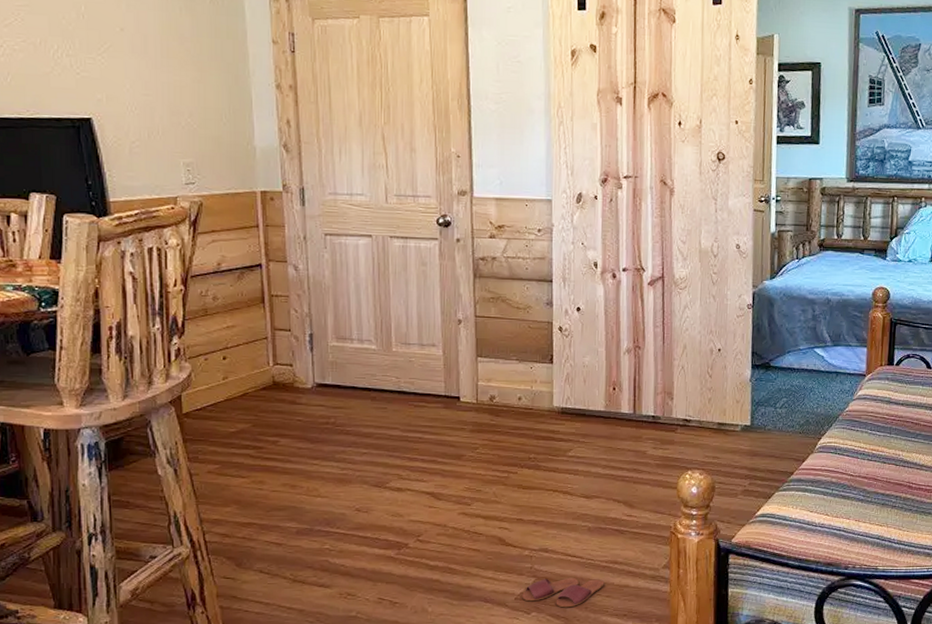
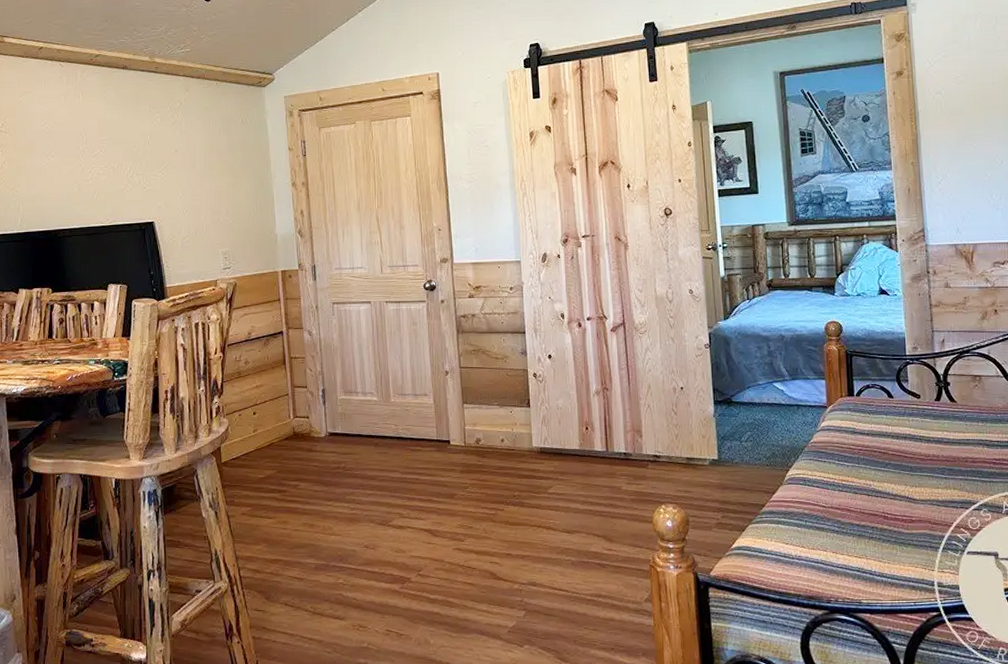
slippers: present [522,577,605,608] -> none [514,610,591,641]

